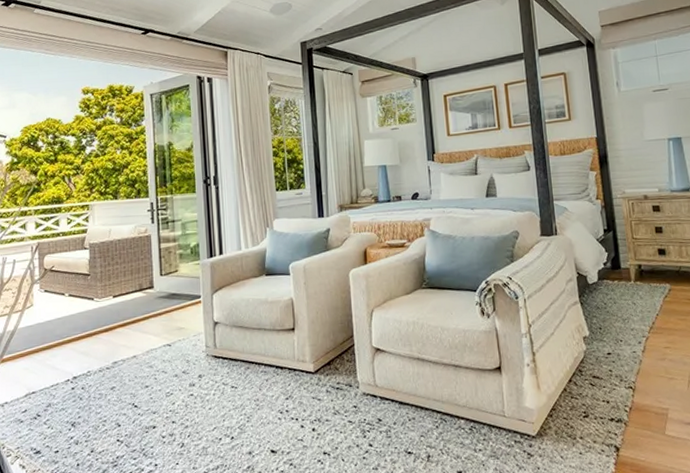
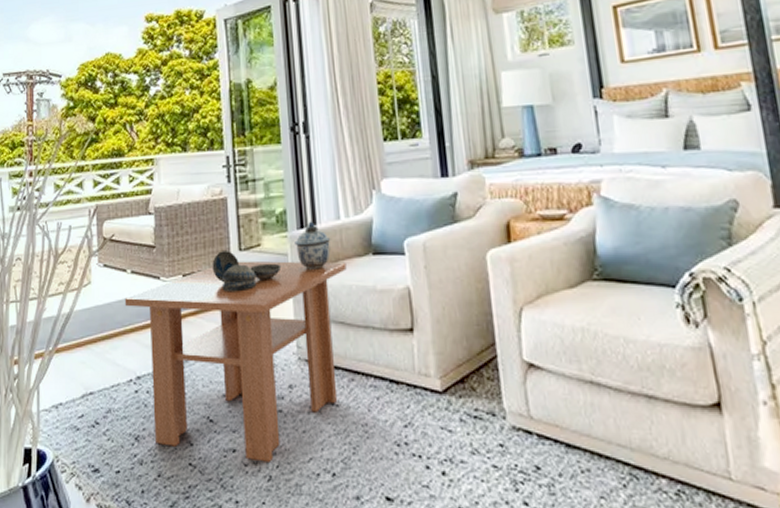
coffee table: none [63,282,246,434] -> present [124,261,347,462]
decorative bowl: none [138,276,195,308] -> present [212,251,282,292]
lidded jar: none [205,251,234,288] -> present [295,221,331,270]

